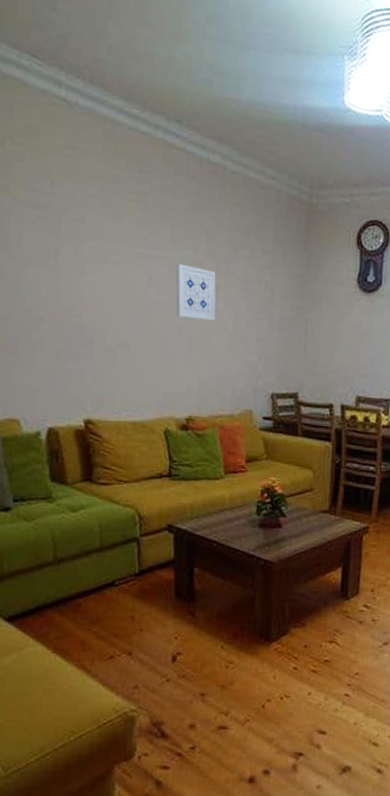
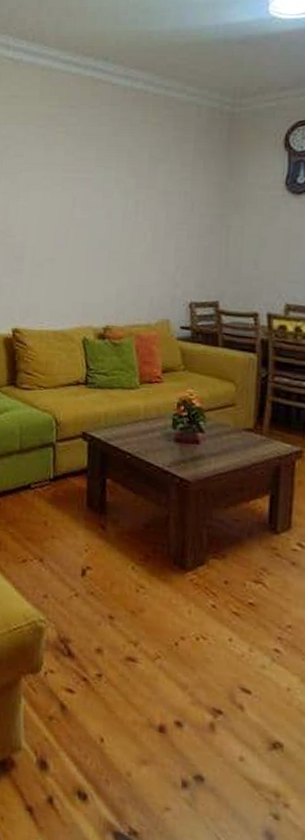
wall art: present [175,264,216,321] -> none [97,184,136,234]

